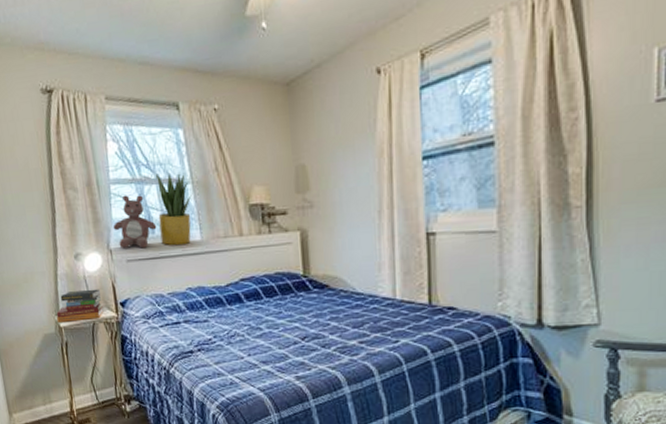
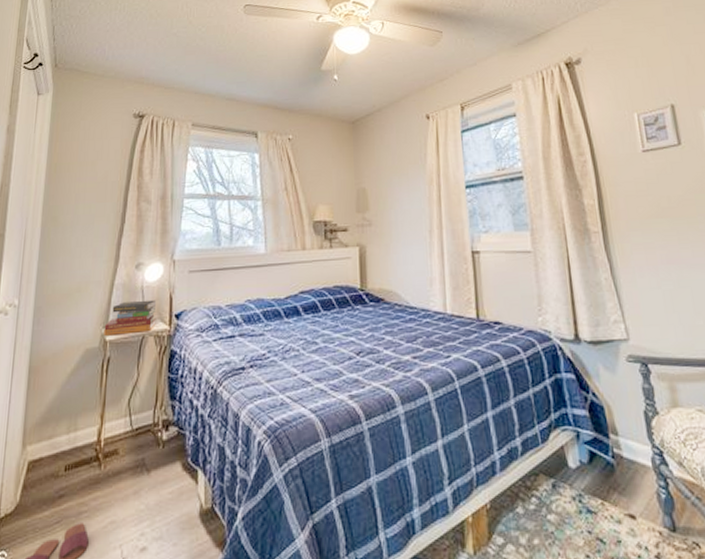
stuffed animal: present [112,195,157,248] -> none [180,209,224,260]
planter: present [155,171,193,246] -> none [226,189,262,258]

